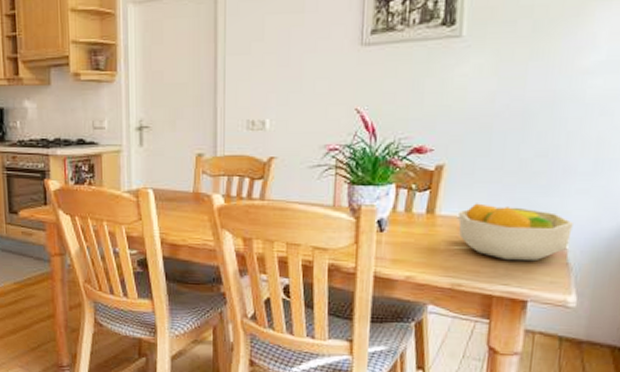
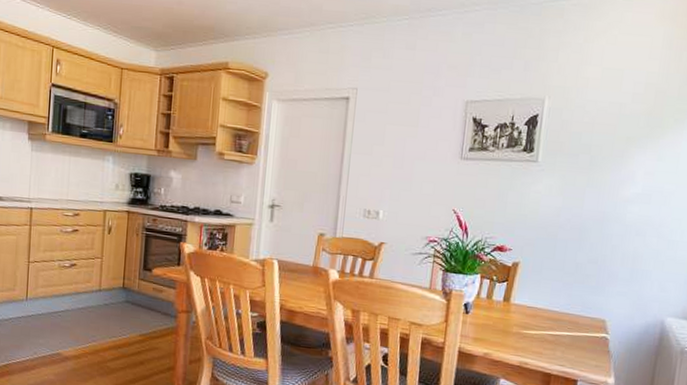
fruit bowl: present [458,203,575,262] -> none [527,296,615,348]

